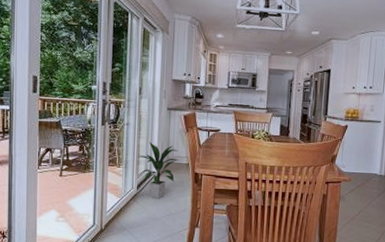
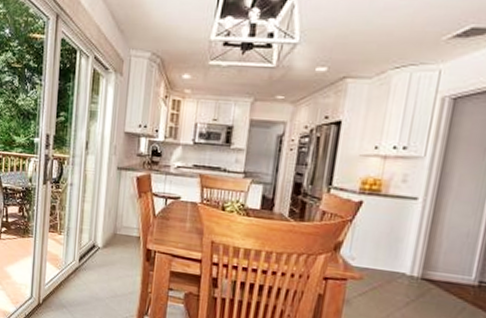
indoor plant: present [137,142,179,199] -> none [80,207,128,276]

